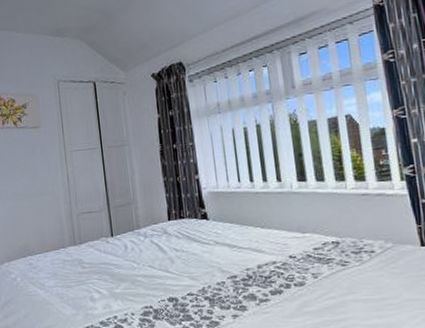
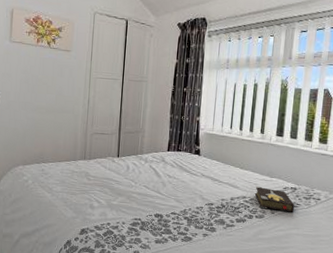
hardback book: none [286,246,343,274] -> present [254,186,295,212]

